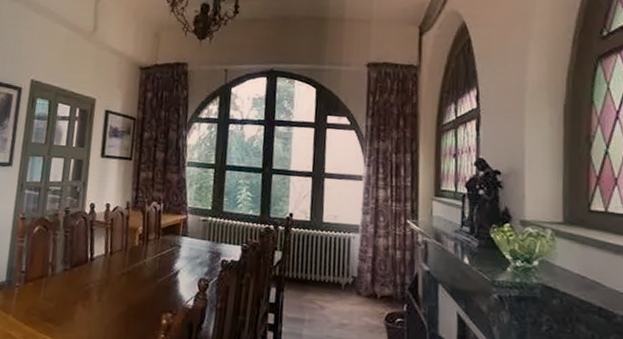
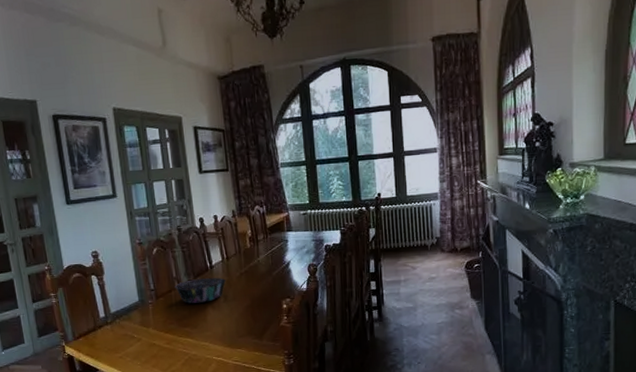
decorative bowl: none [47,268,105,299] -> present [175,277,227,303]

